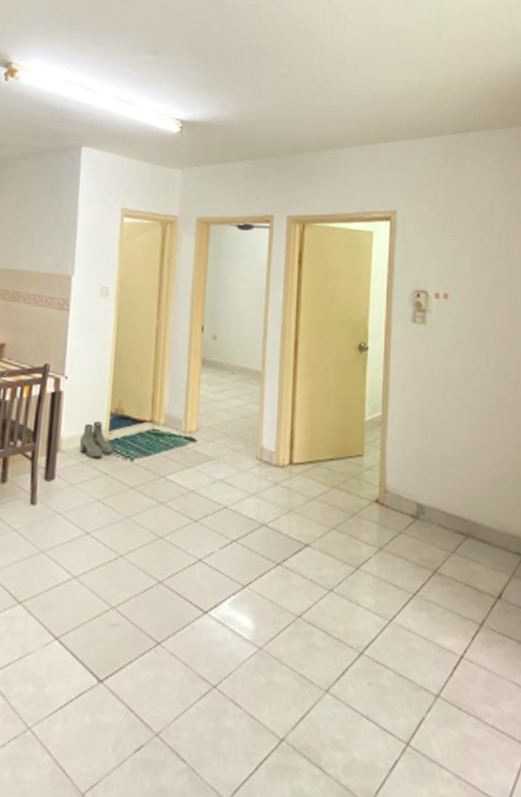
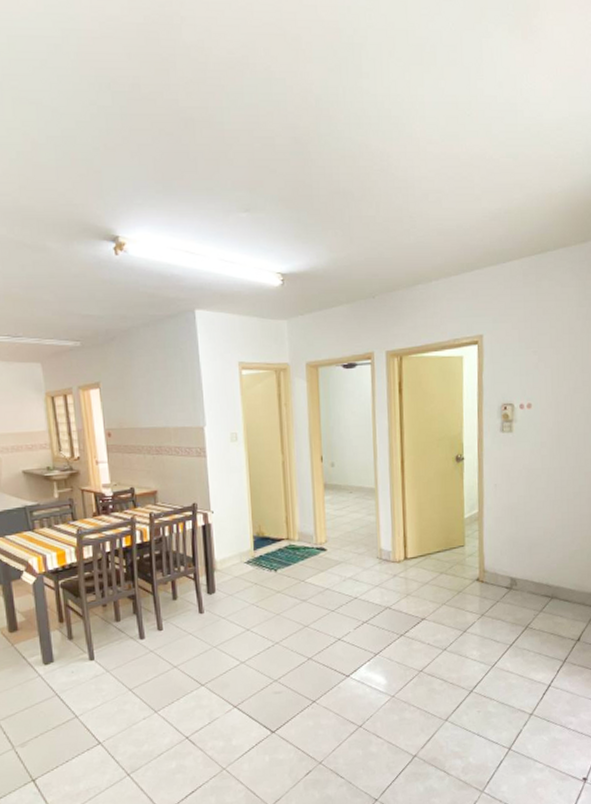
boots: present [79,422,113,459] -> none [230,544,259,573]

